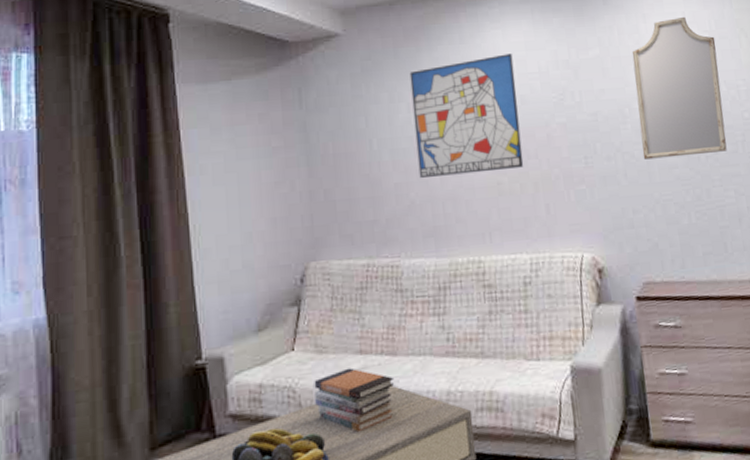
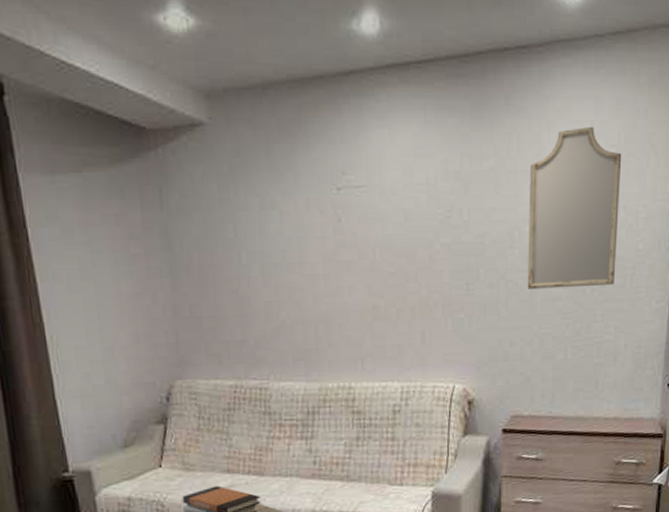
wall art: present [409,53,524,178] -> none [283,159,402,297]

